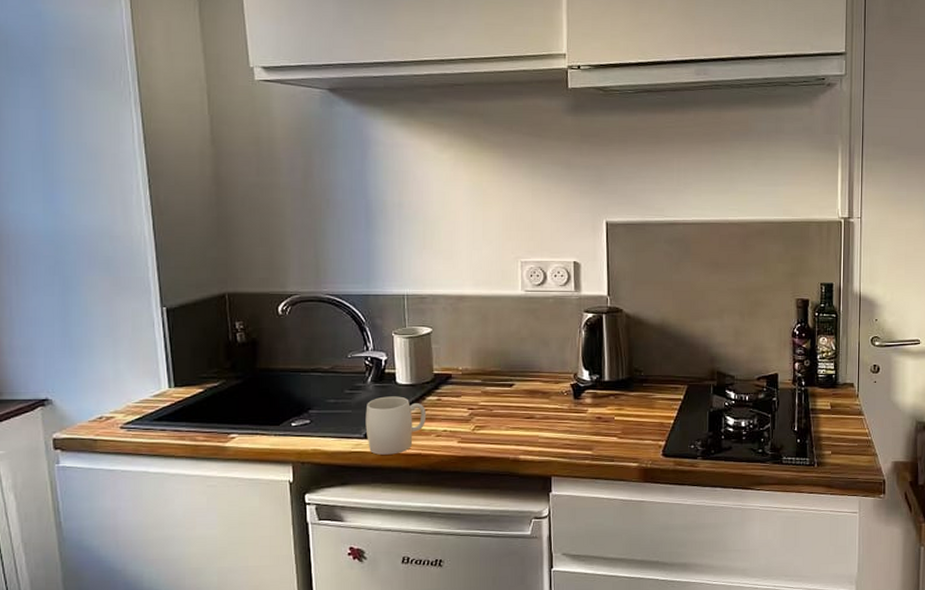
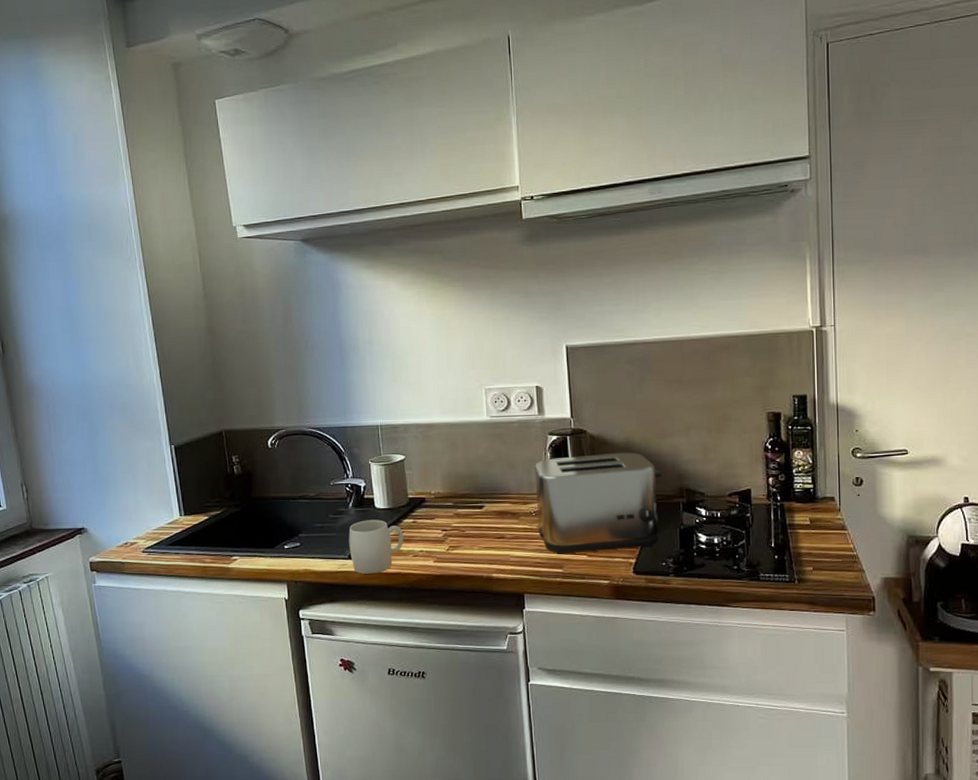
toaster: none [568,333,694,436] -> present [534,452,662,554]

